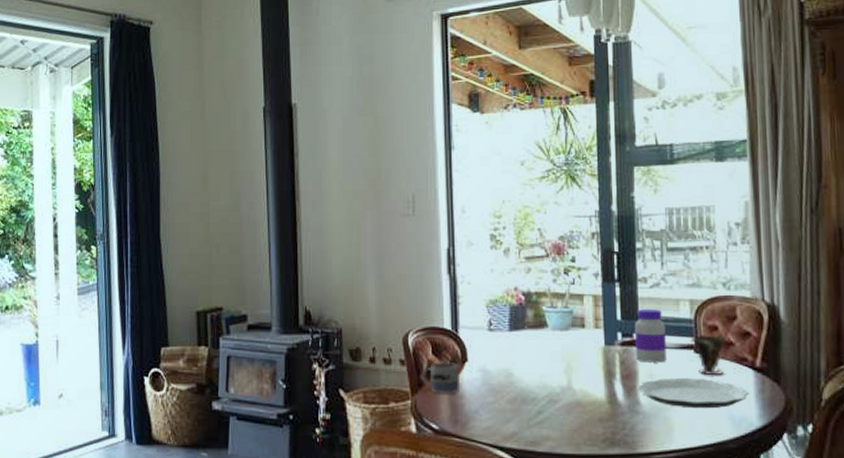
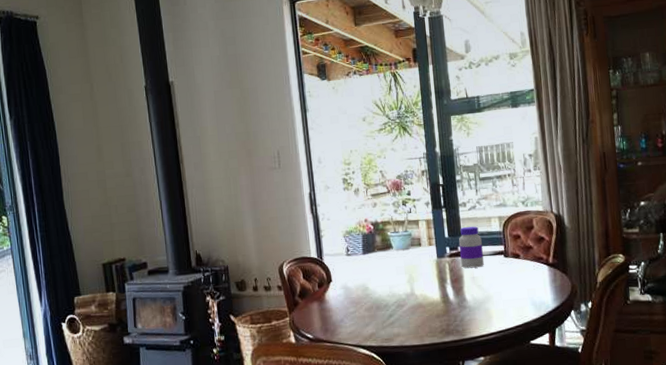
mug: present [422,361,461,394] -> none [297,283,328,310]
plate: present [637,378,749,409] -> none [463,276,546,300]
cup: present [690,334,727,375] -> none [501,241,527,273]

